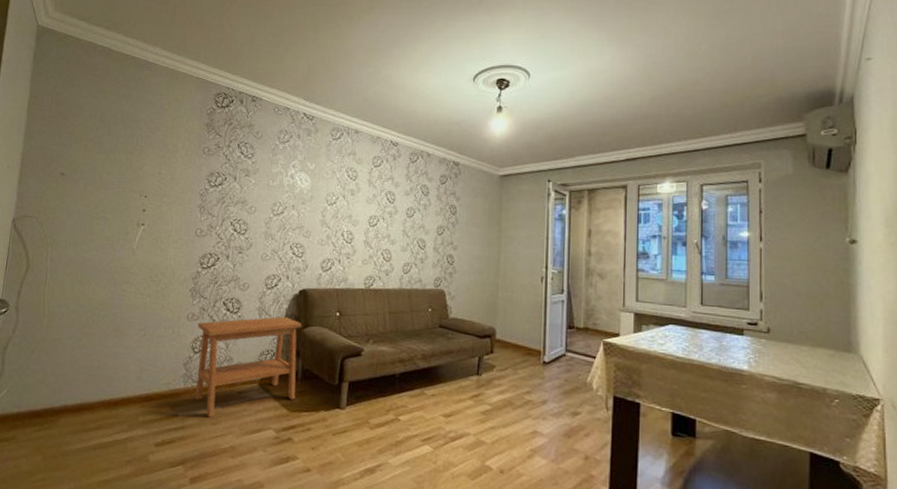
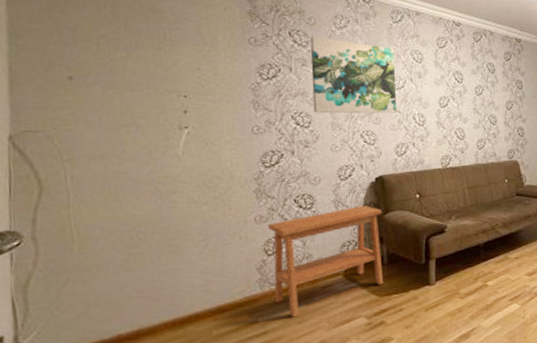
wall art: none [250,149,331,228] -> present [310,36,397,114]

